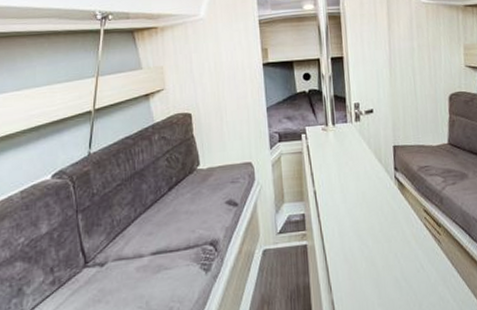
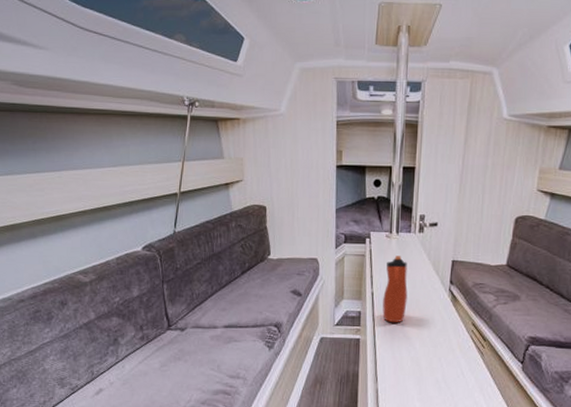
water bottle: none [326,148,353,222] -> present [382,256,408,323]

